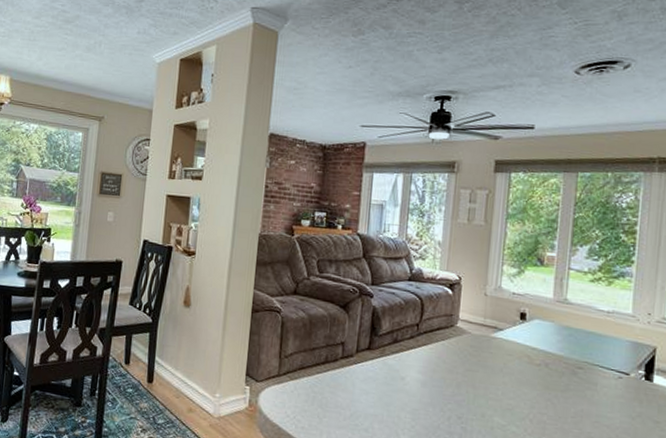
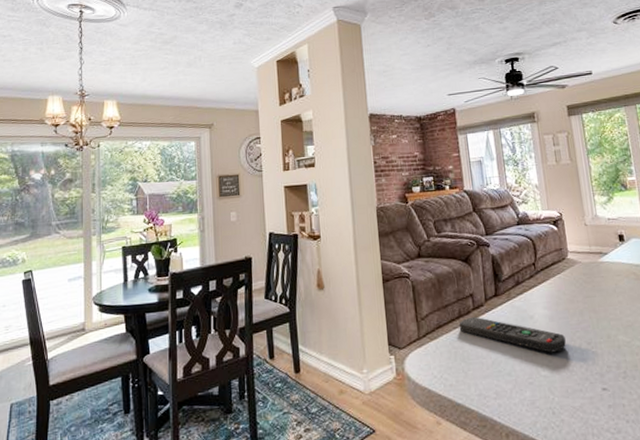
remote control: none [322,365,435,419] -> present [459,316,566,353]

